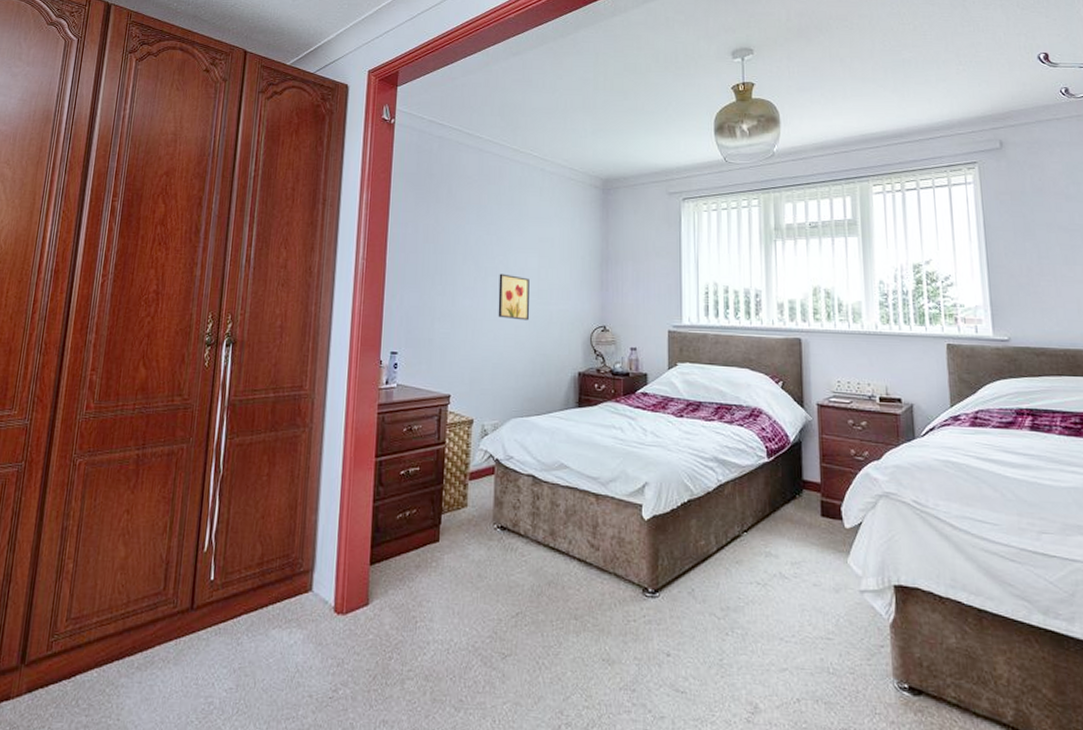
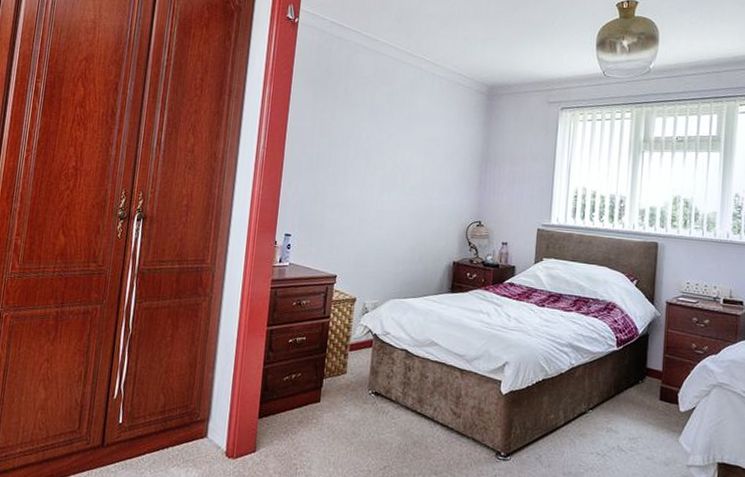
wall art: present [498,273,530,321] -> none [383,168,415,213]

